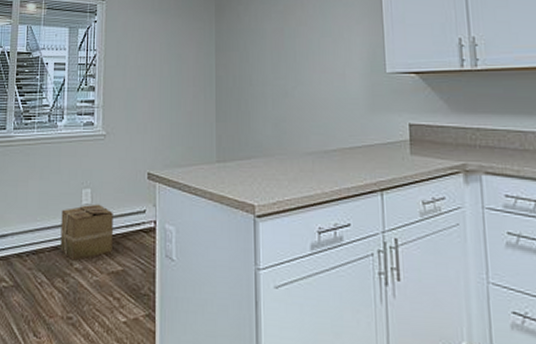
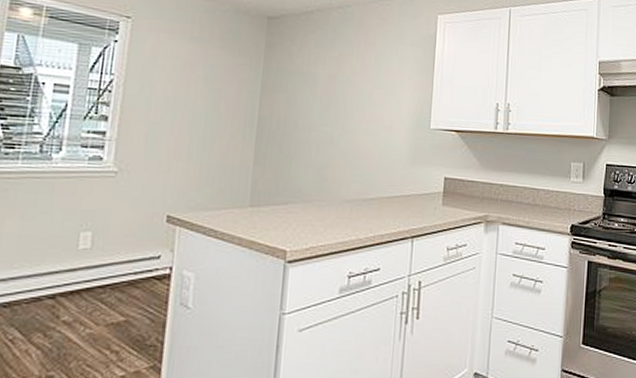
cardboard box: present [60,204,113,261] -> none [43,248,119,313]

